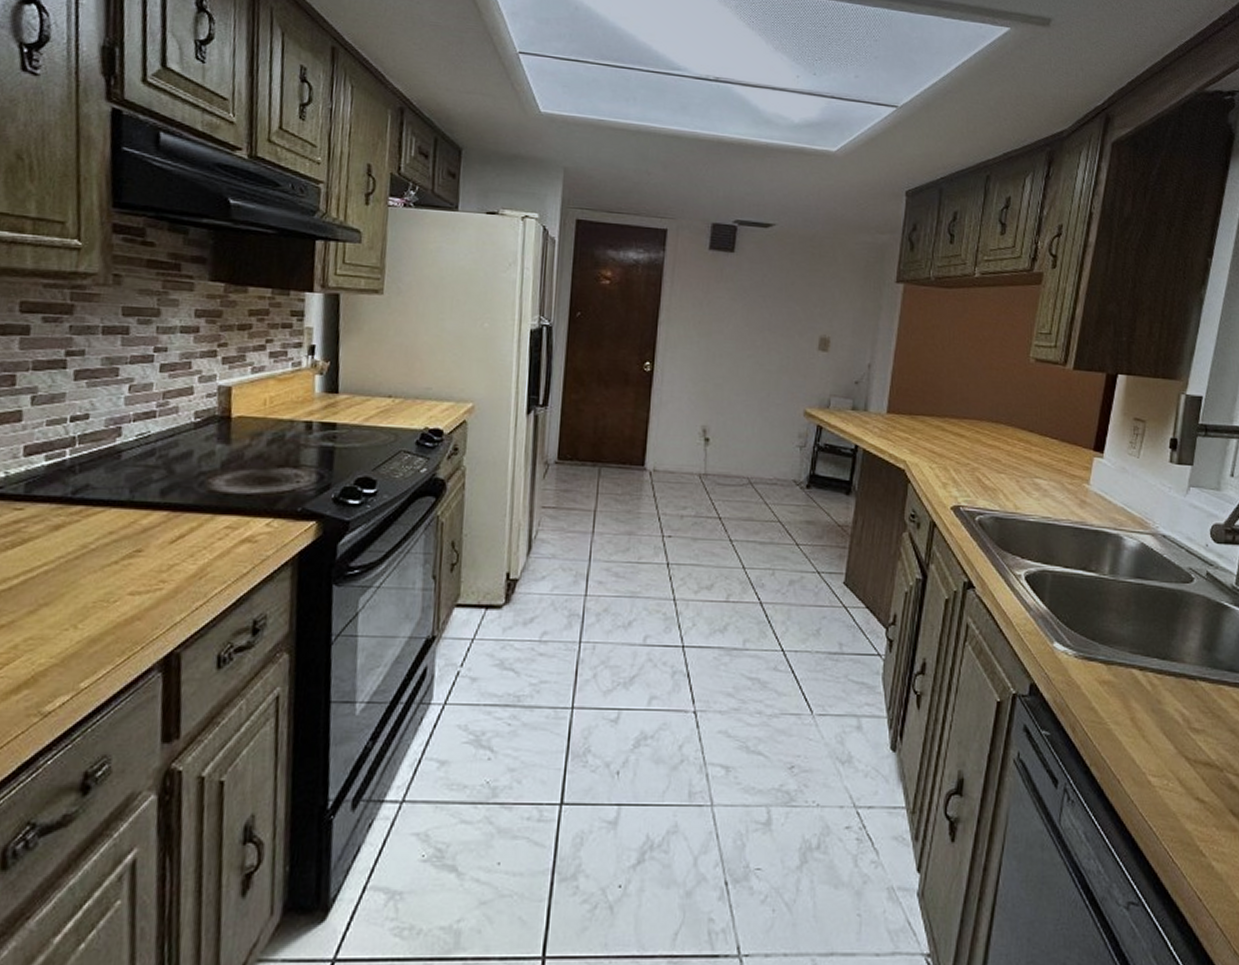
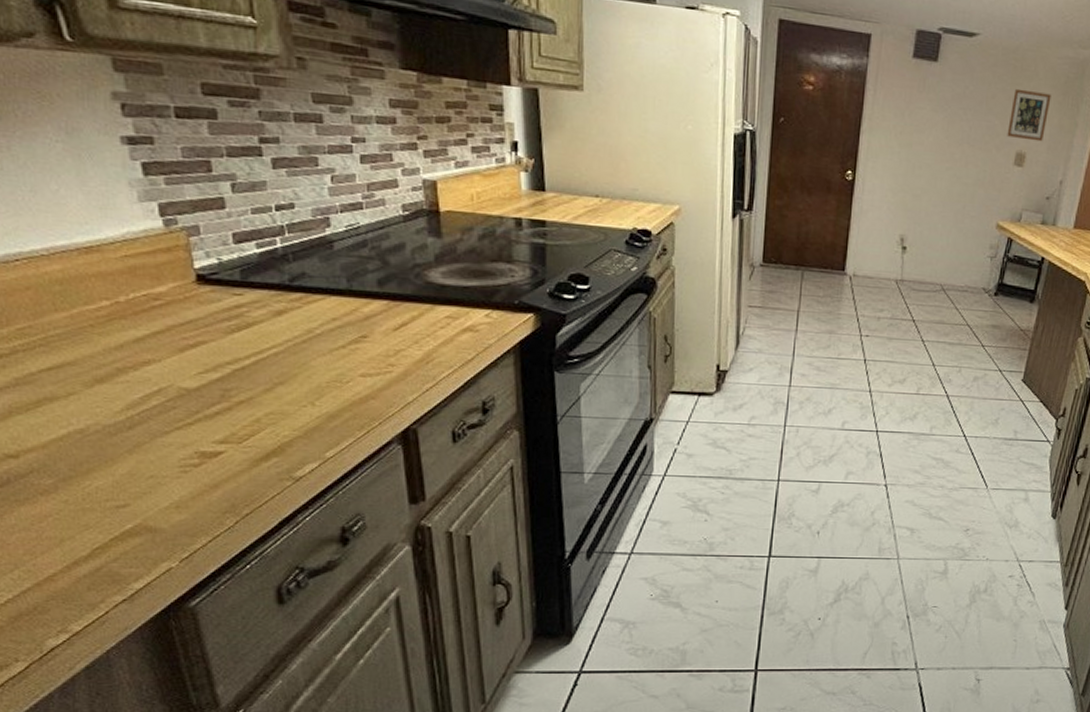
picture frame: none [809,274,852,326] -> present [1007,88,1052,142]

